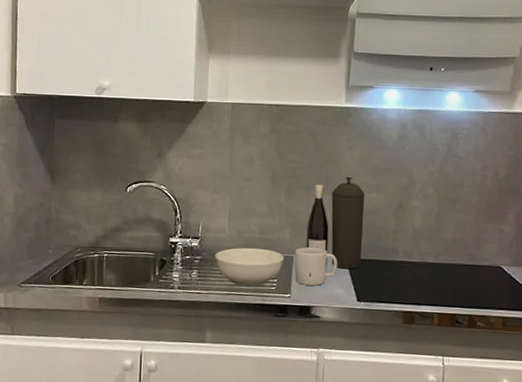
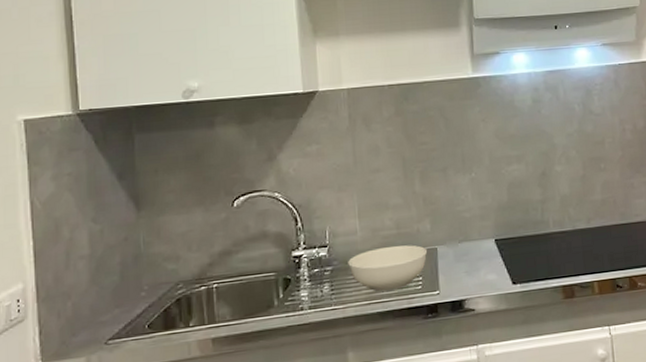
mug: present [294,247,338,286] -> none [438,233,487,278]
bottle: present [306,184,329,266] -> none [448,164,475,251]
canister: present [331,176,365,270] -> none [470,150,511,253]

